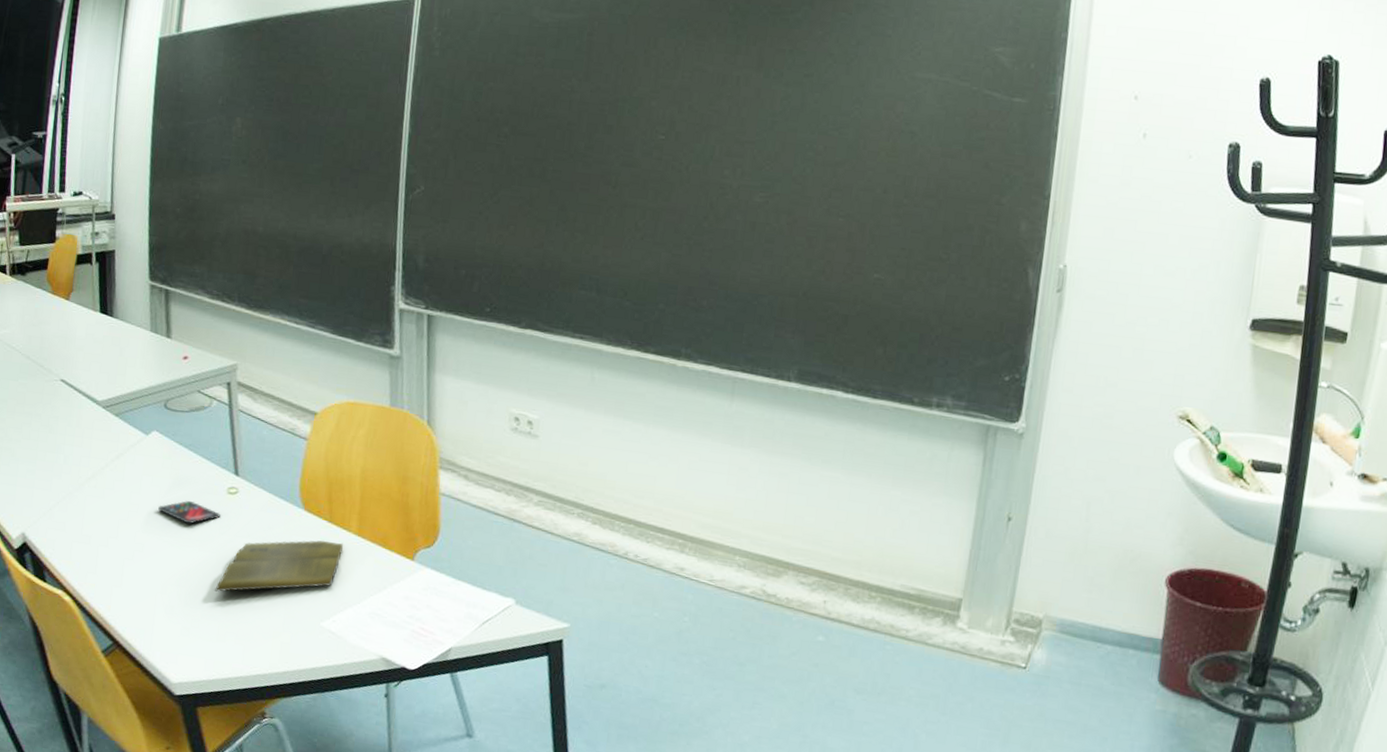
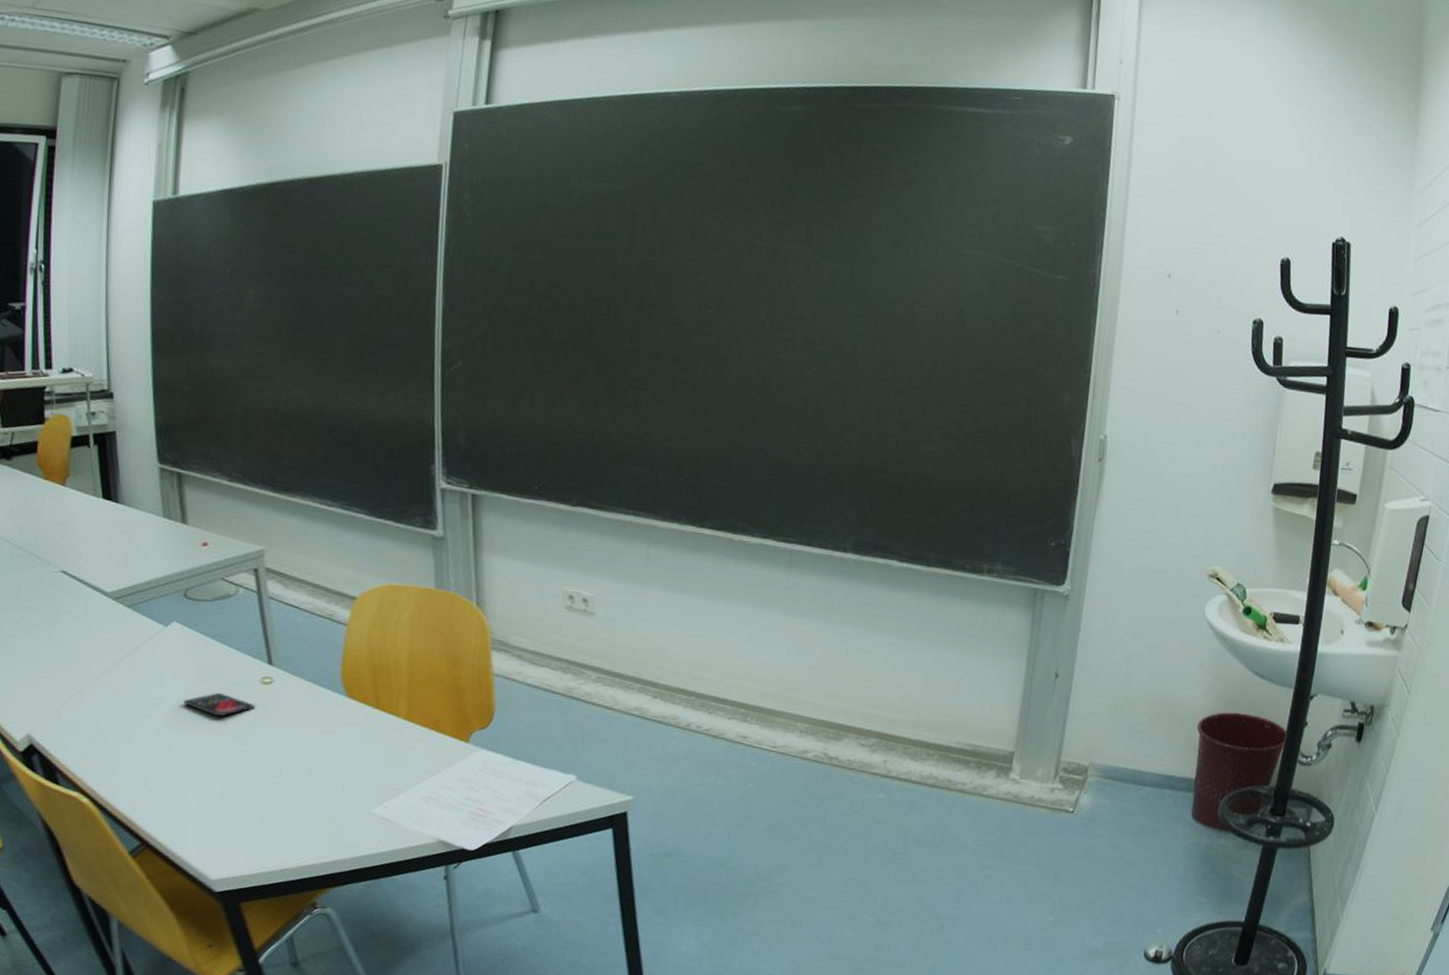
book: present [215,540,343,593] -> none [253,726,392,785]

